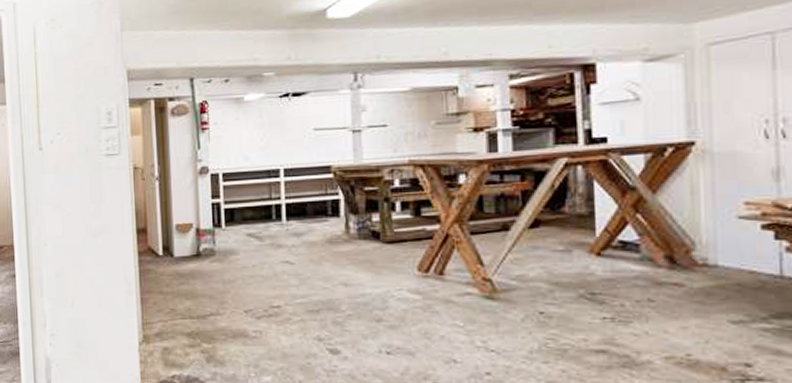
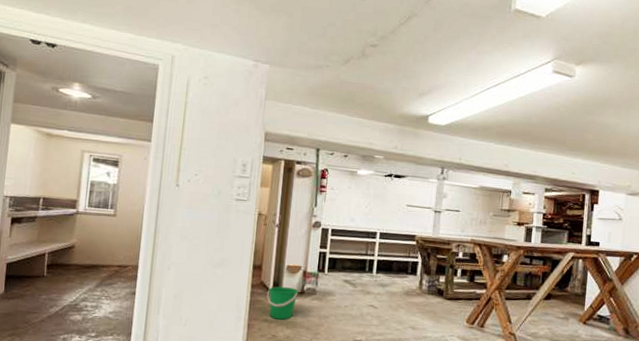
bucket: none [157,250,194,290] -> present [266,286,299,320]

